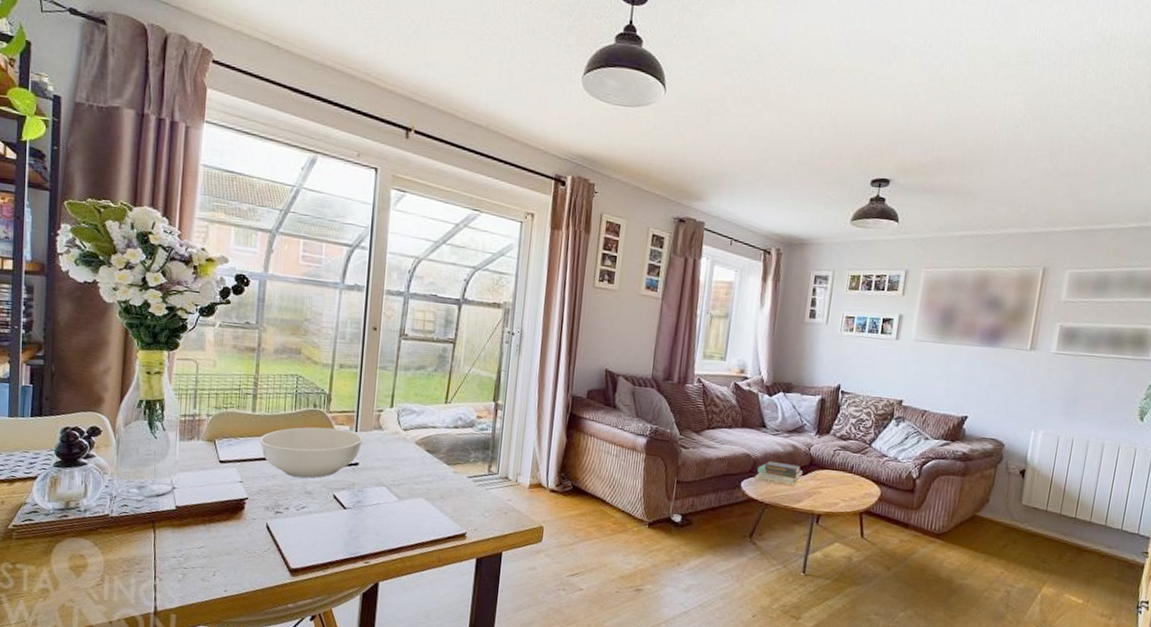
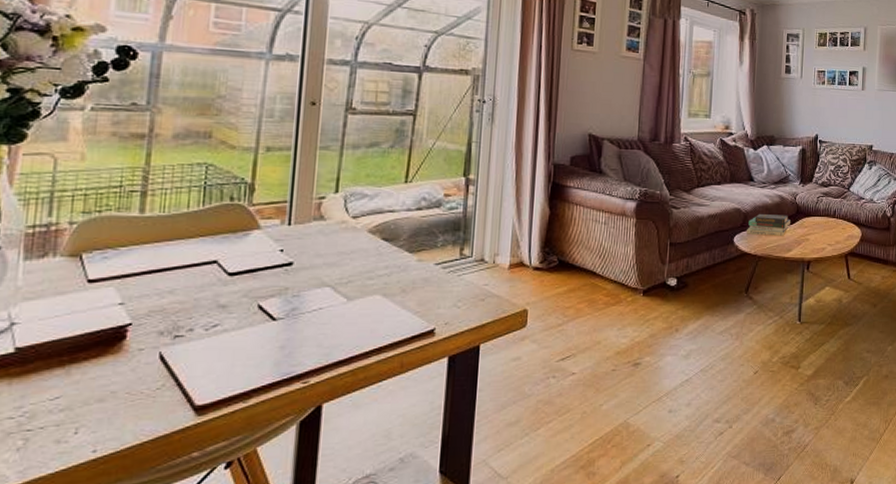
bowl: present [259,427,363,478] -> none [150,224,299,290]

